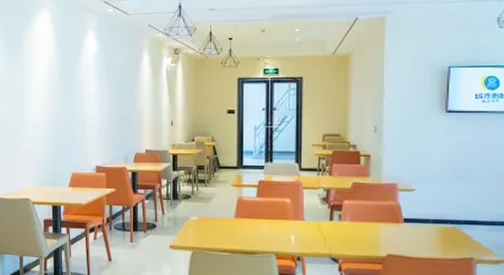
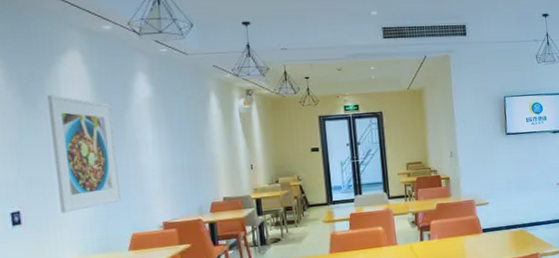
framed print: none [23,48,68,148] -> present [47,95,122,213]

